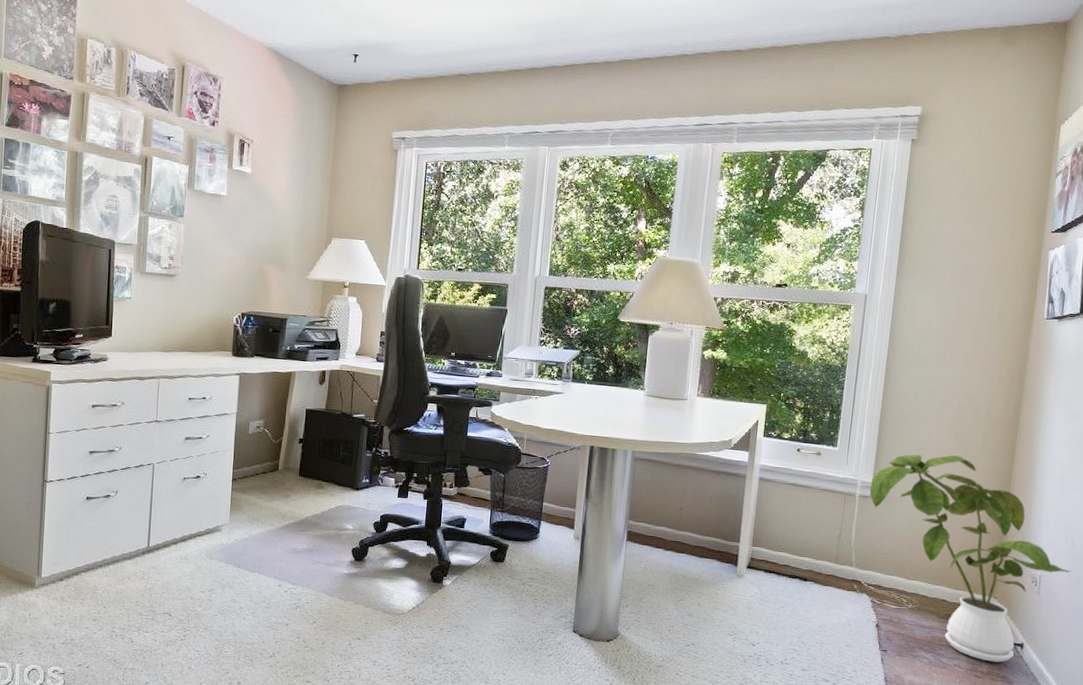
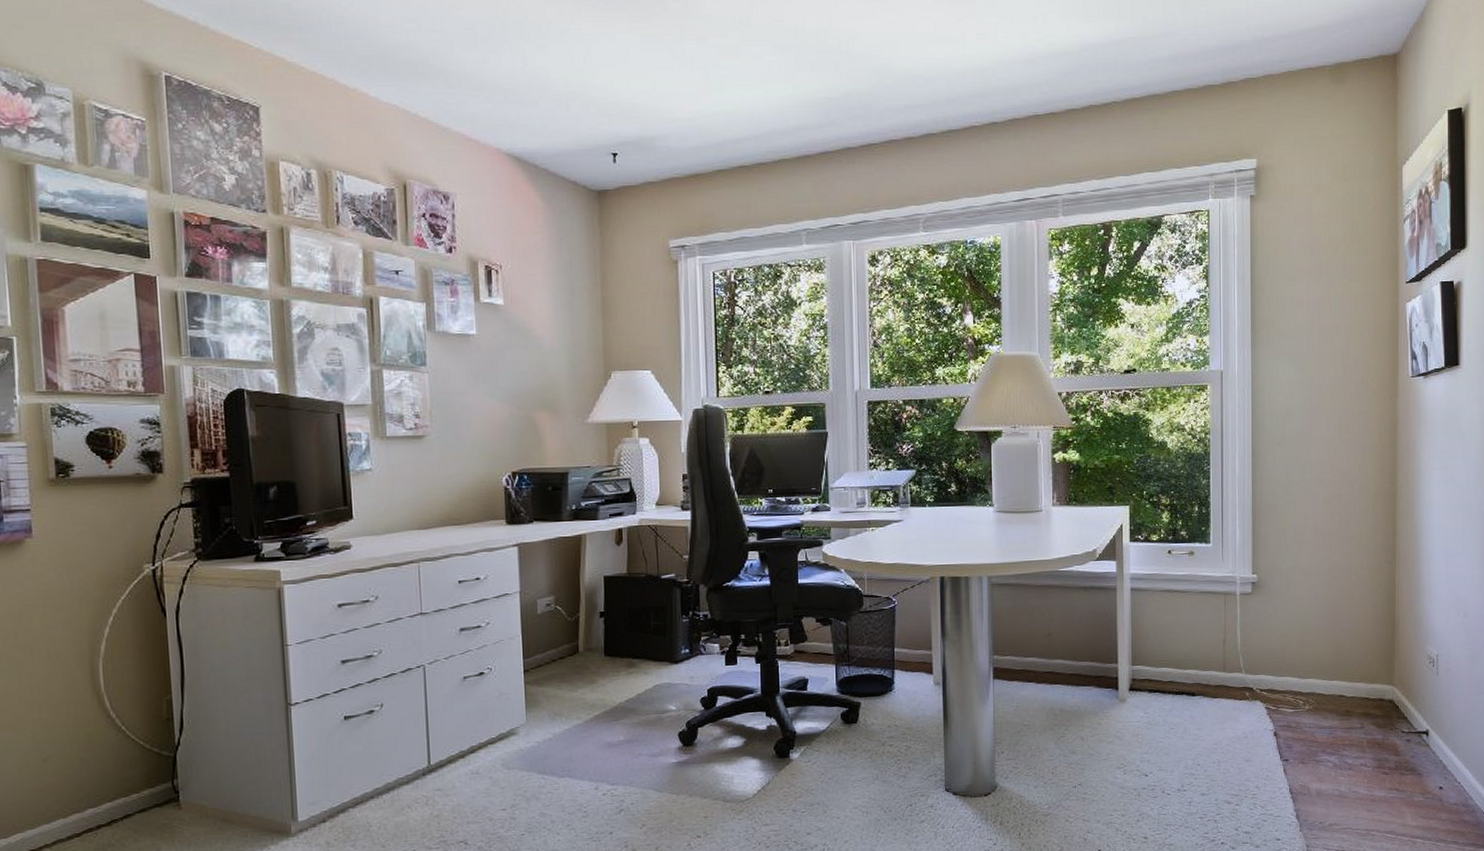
house plant: present [870,454,1072,663] -> none [1250,536,1468,756]

